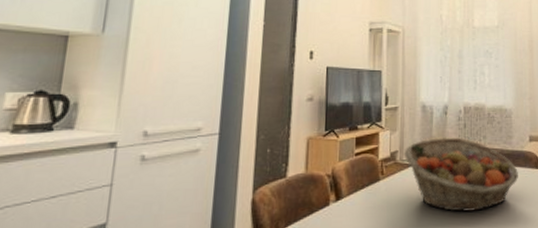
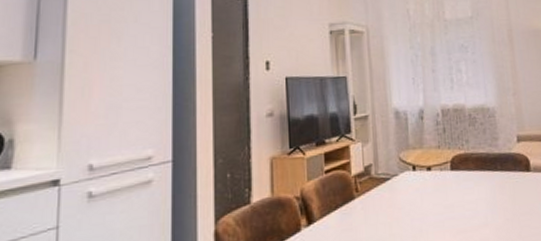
fruit basket: present [404,137,518,212] -> none [379,144,508,227]

